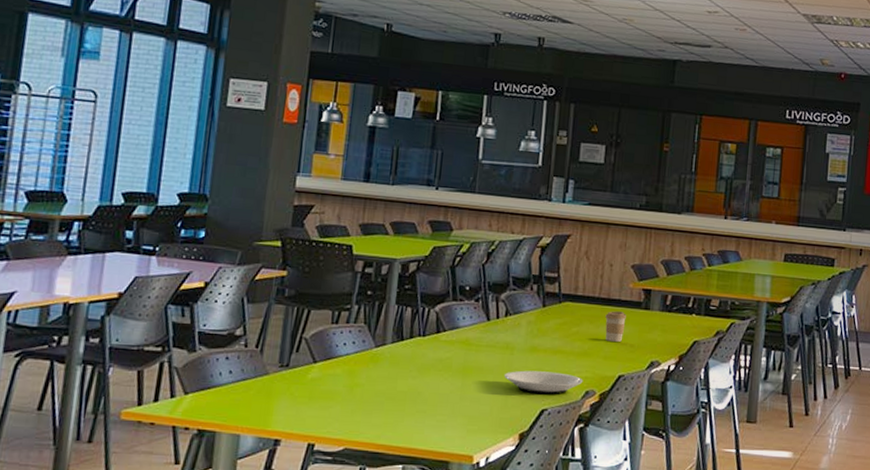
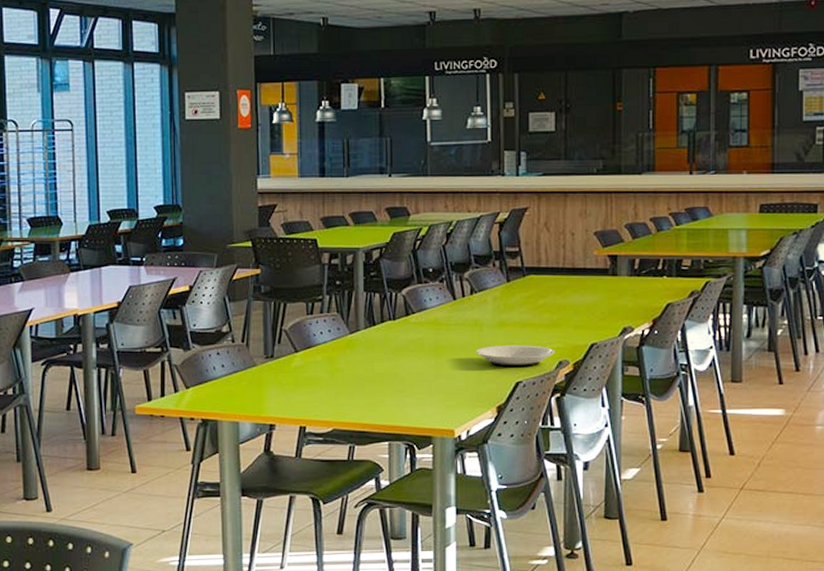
coffee cup: present [605,311,626,342] -> none [572,280,593,310]

